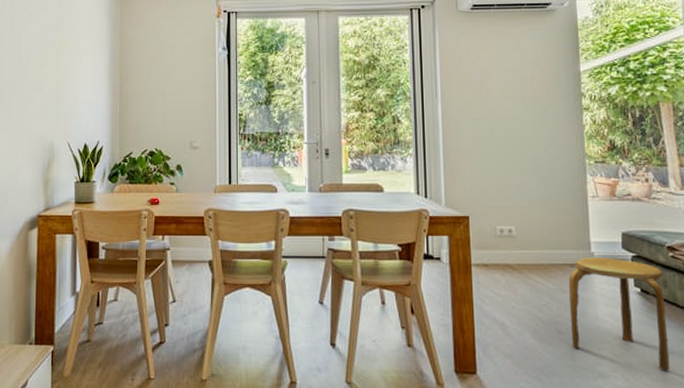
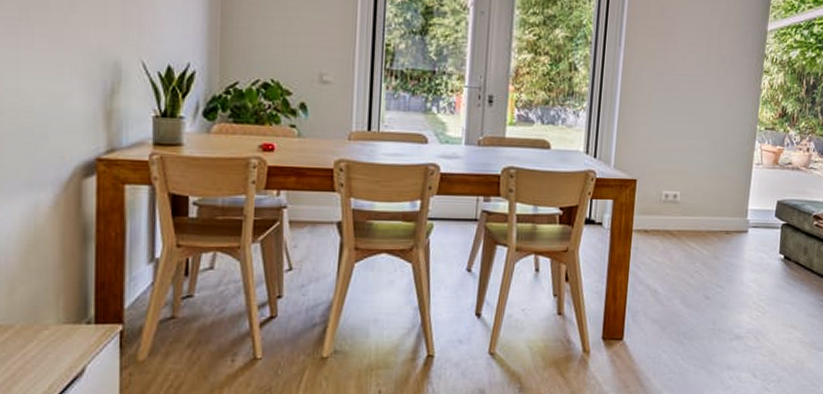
stool: present [568,257,670,371] -> none [716,225,806,331]

